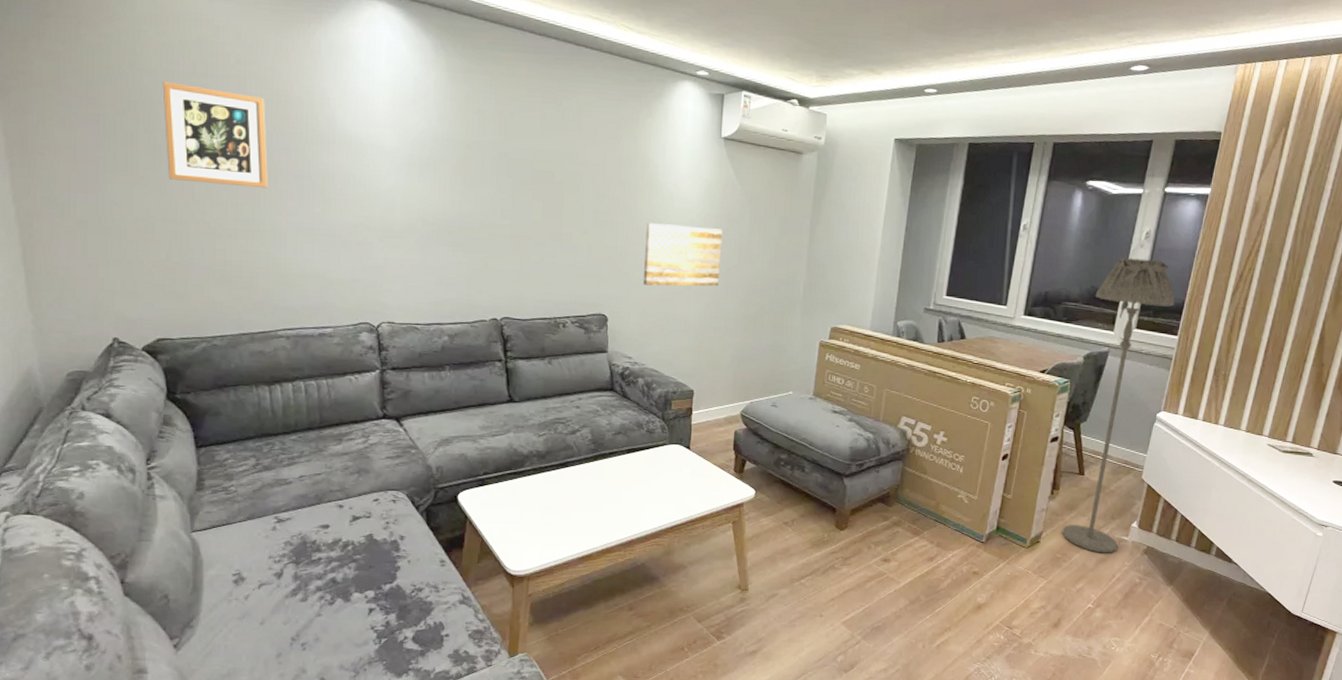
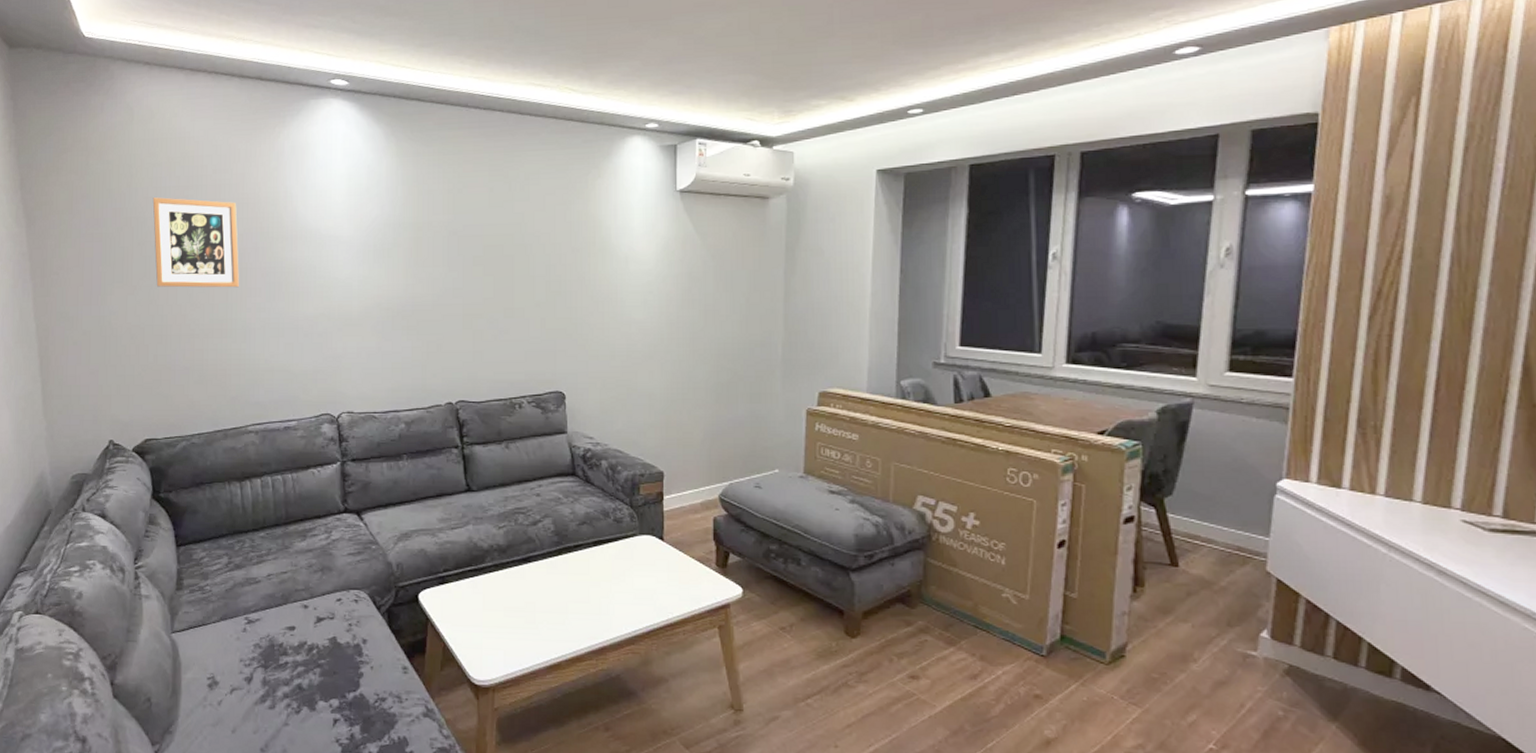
wall art: present [642,223,723,287] -> none [600,289,685,358]
floor lamp: present [1062,257,1175,553] -> none [1155,281,1282,674]

